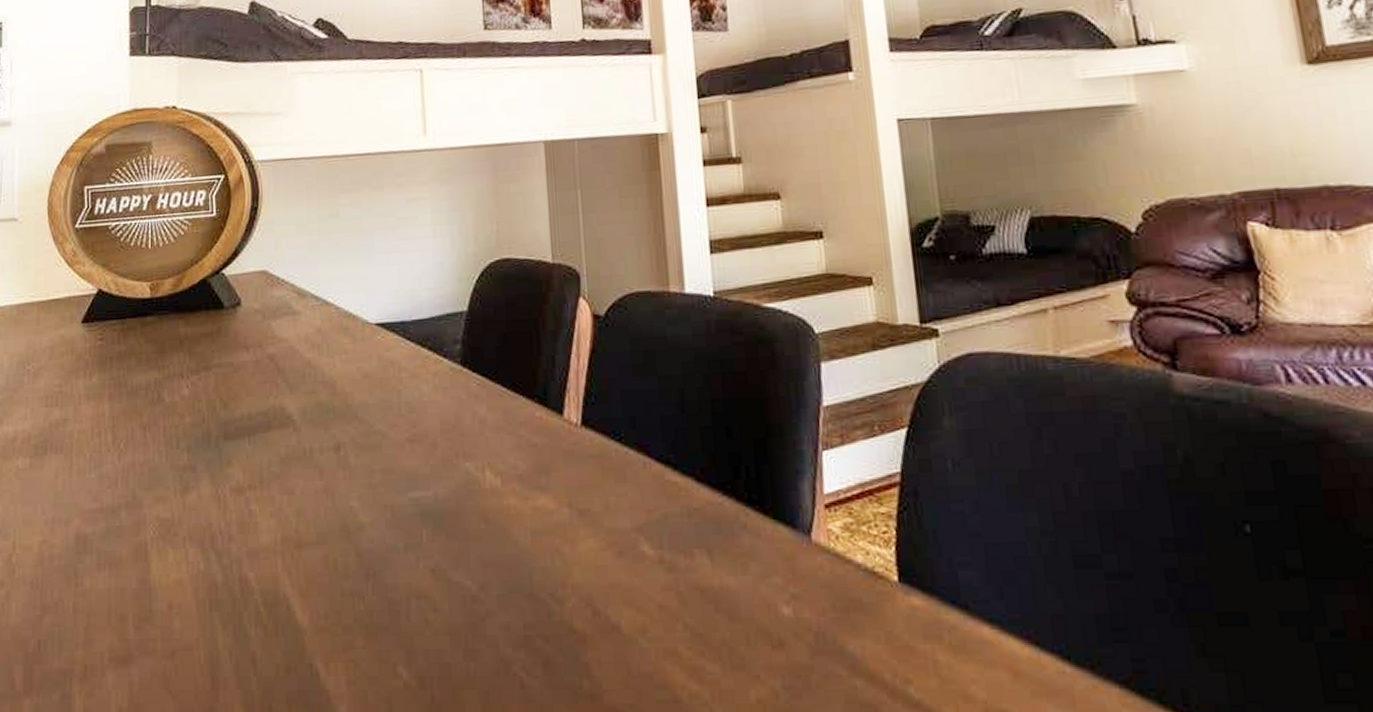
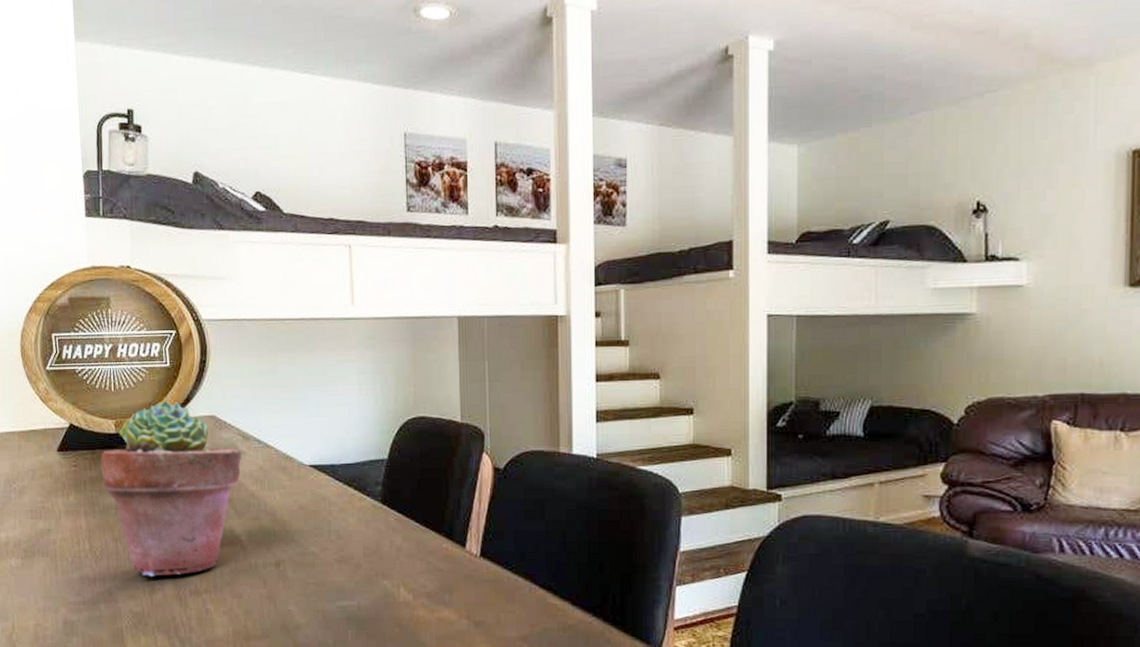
potted succulent: none [132,255,296,473] -> present [101,400,241,577]

